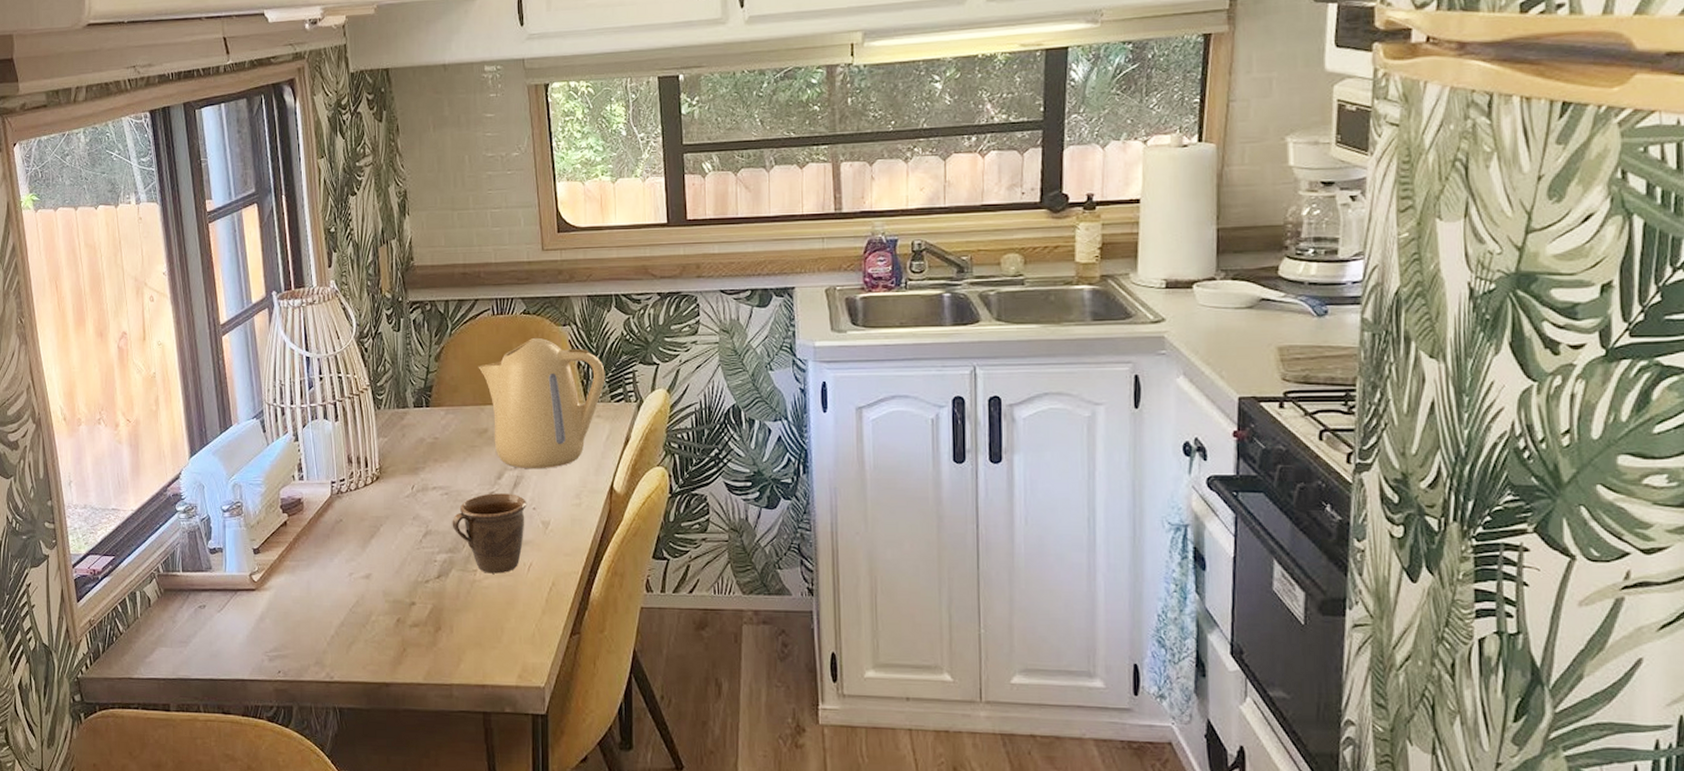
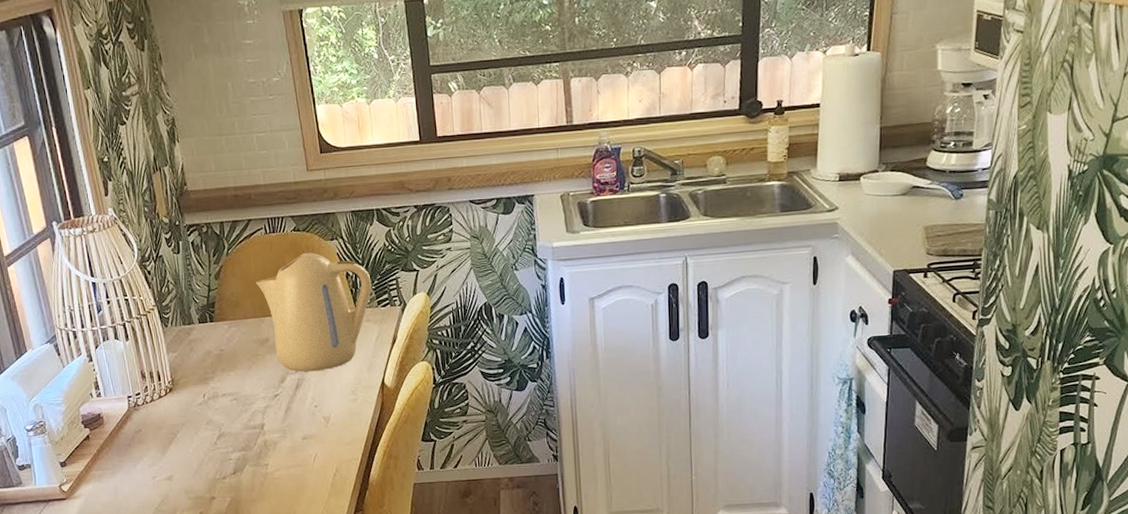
mug: present [452,493,527,574] -> none [242,394,309,466]

